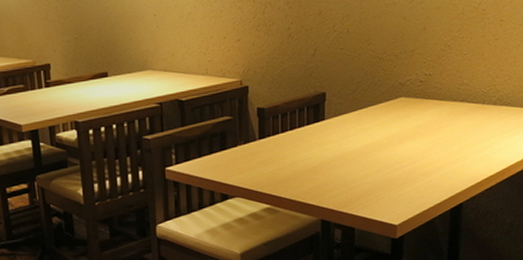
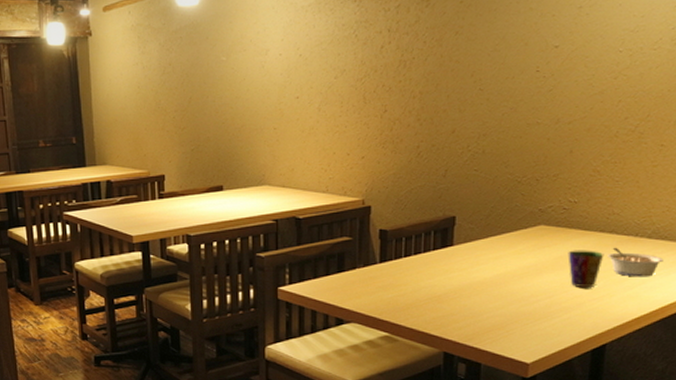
cup: none [426,118,457,154] -> present [568,250,604,288]
legume: none [460,114,508,141] -> present [607,247,664,277]

